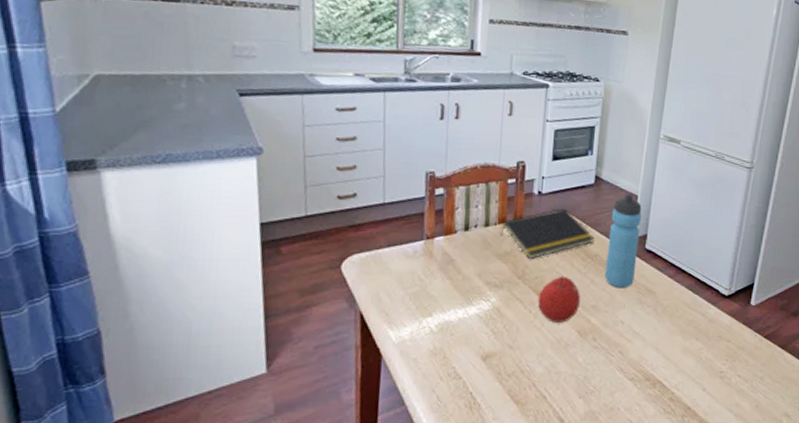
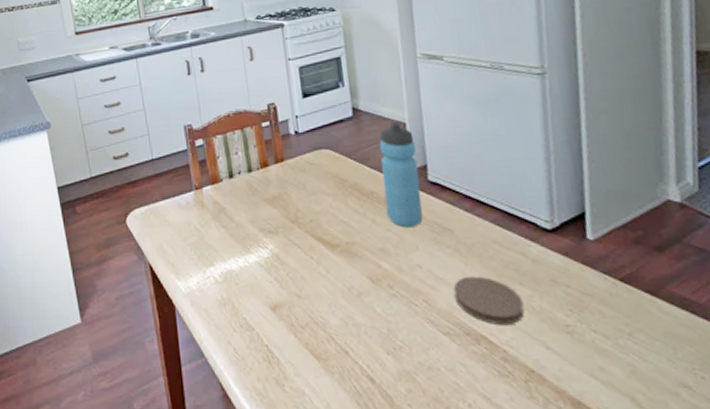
notepad: present [500,208,595,260] -> none [264,145,366,203]
fruit: present [537,276,580,323] -> none [317,217,365,269]
coaster: none [644,332,695,373] -> present [453,276,525,326]

